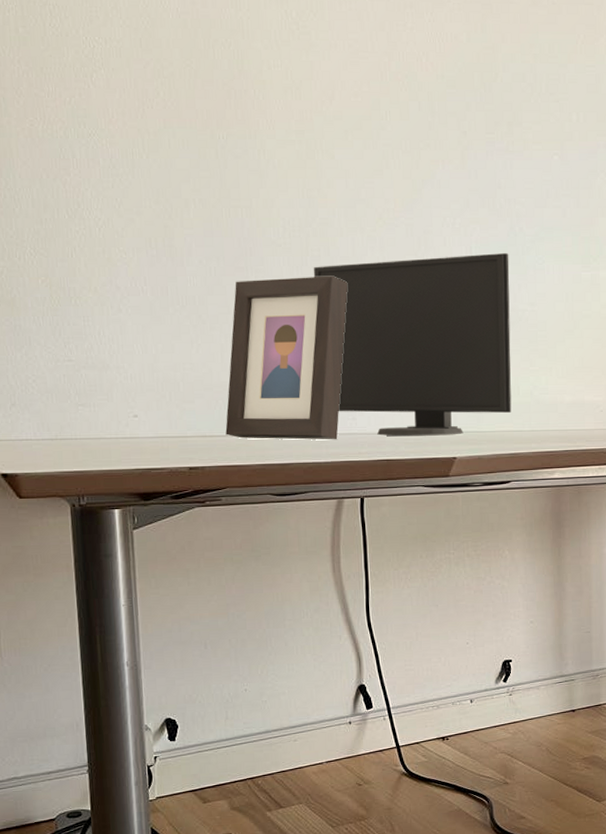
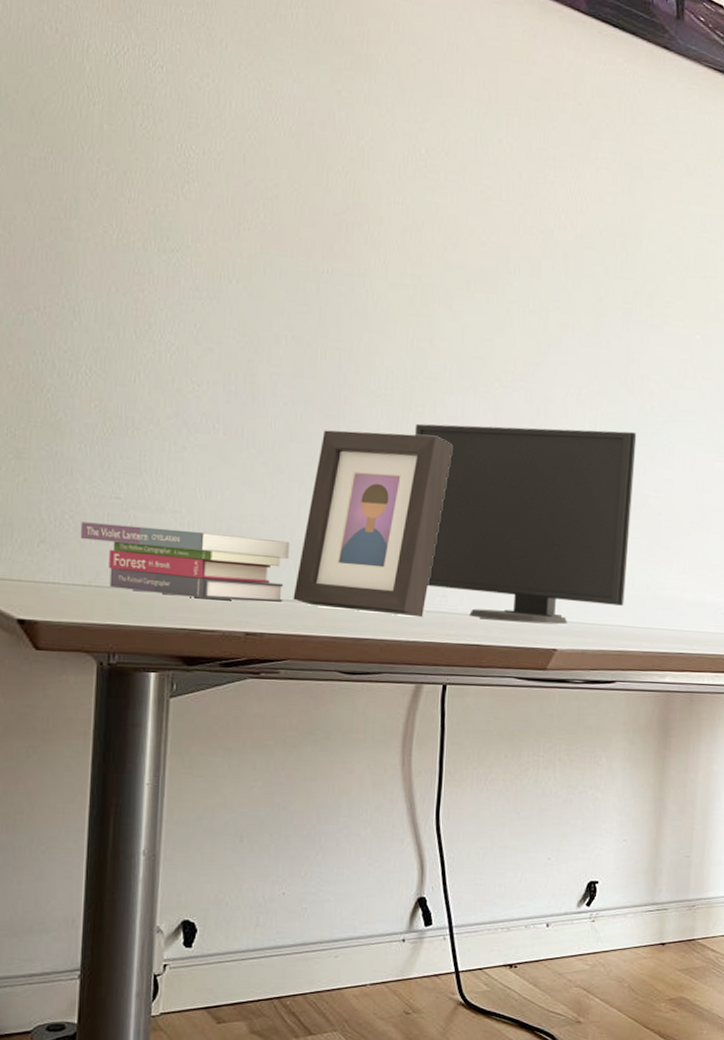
books: none [42,383,219,441] -> present [80,522,290,603]

